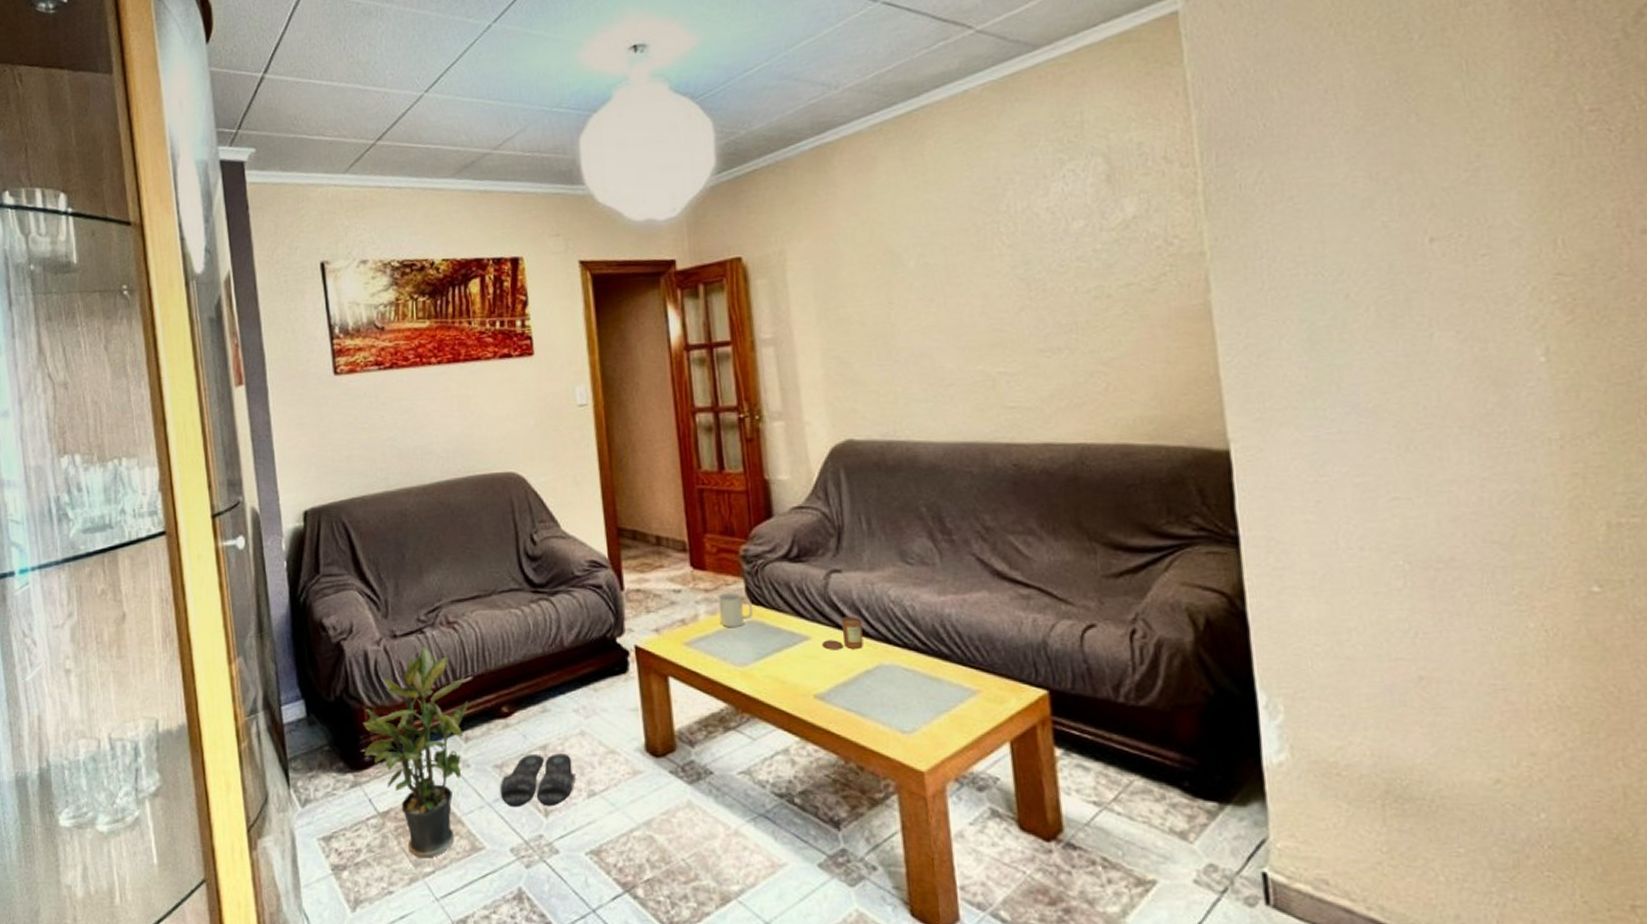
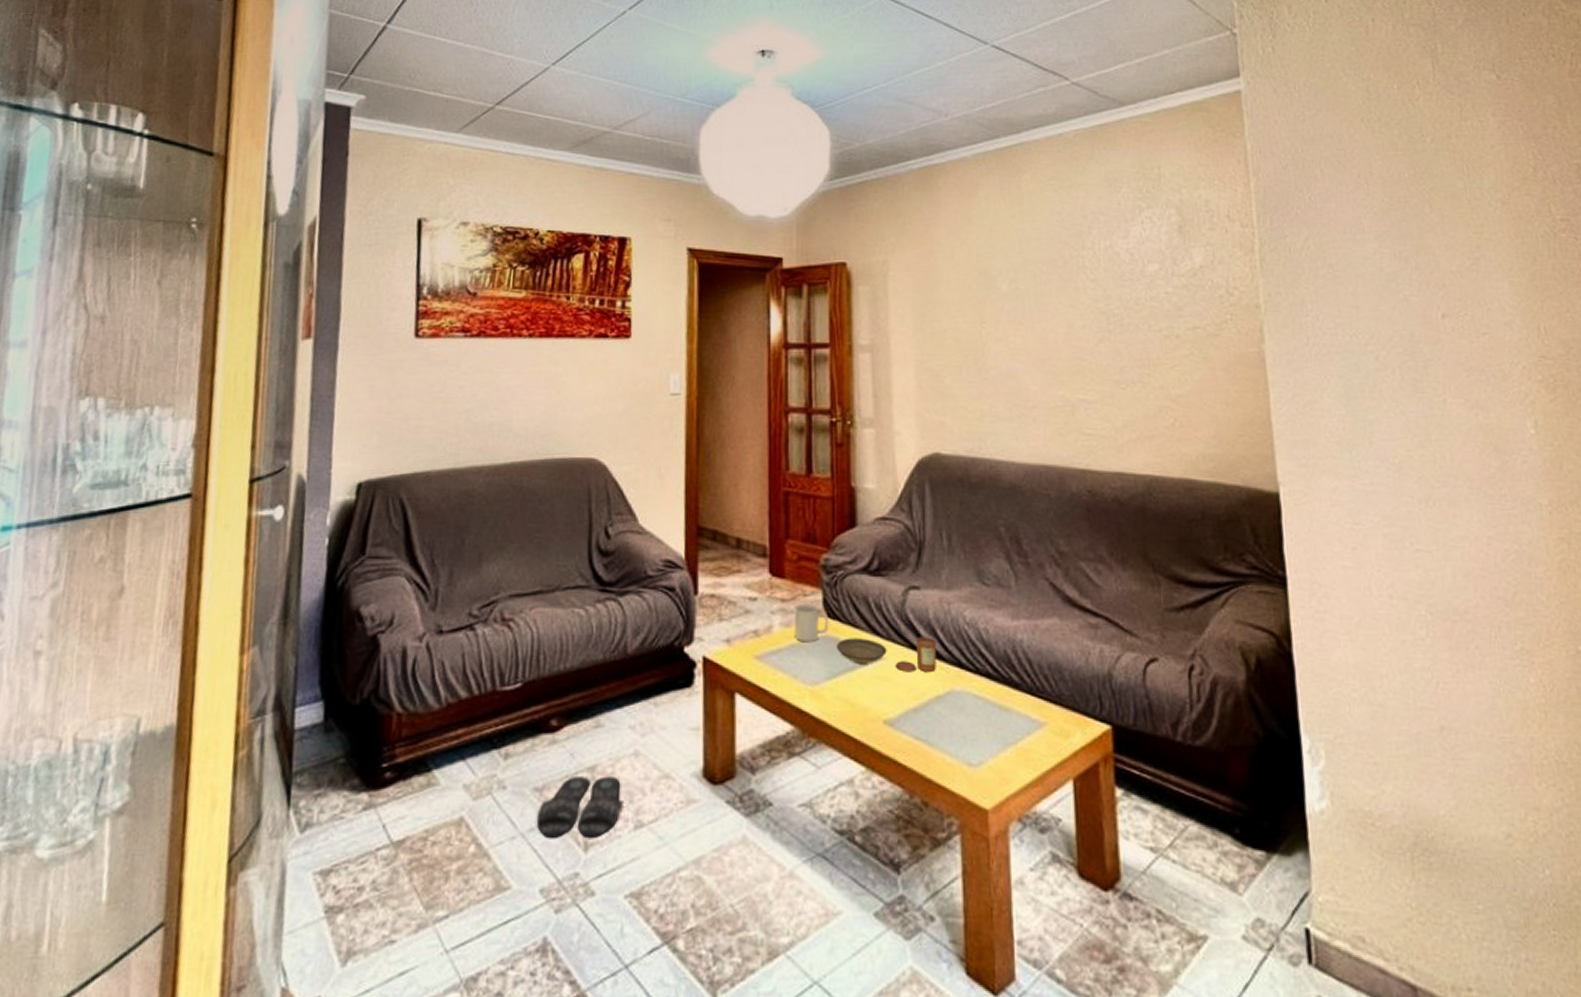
potted plant: present [362,645,469,859] -> none [385,644,514,900]
decorative bowl: none [762,621,813,645] -> present [836,638,887,664]

